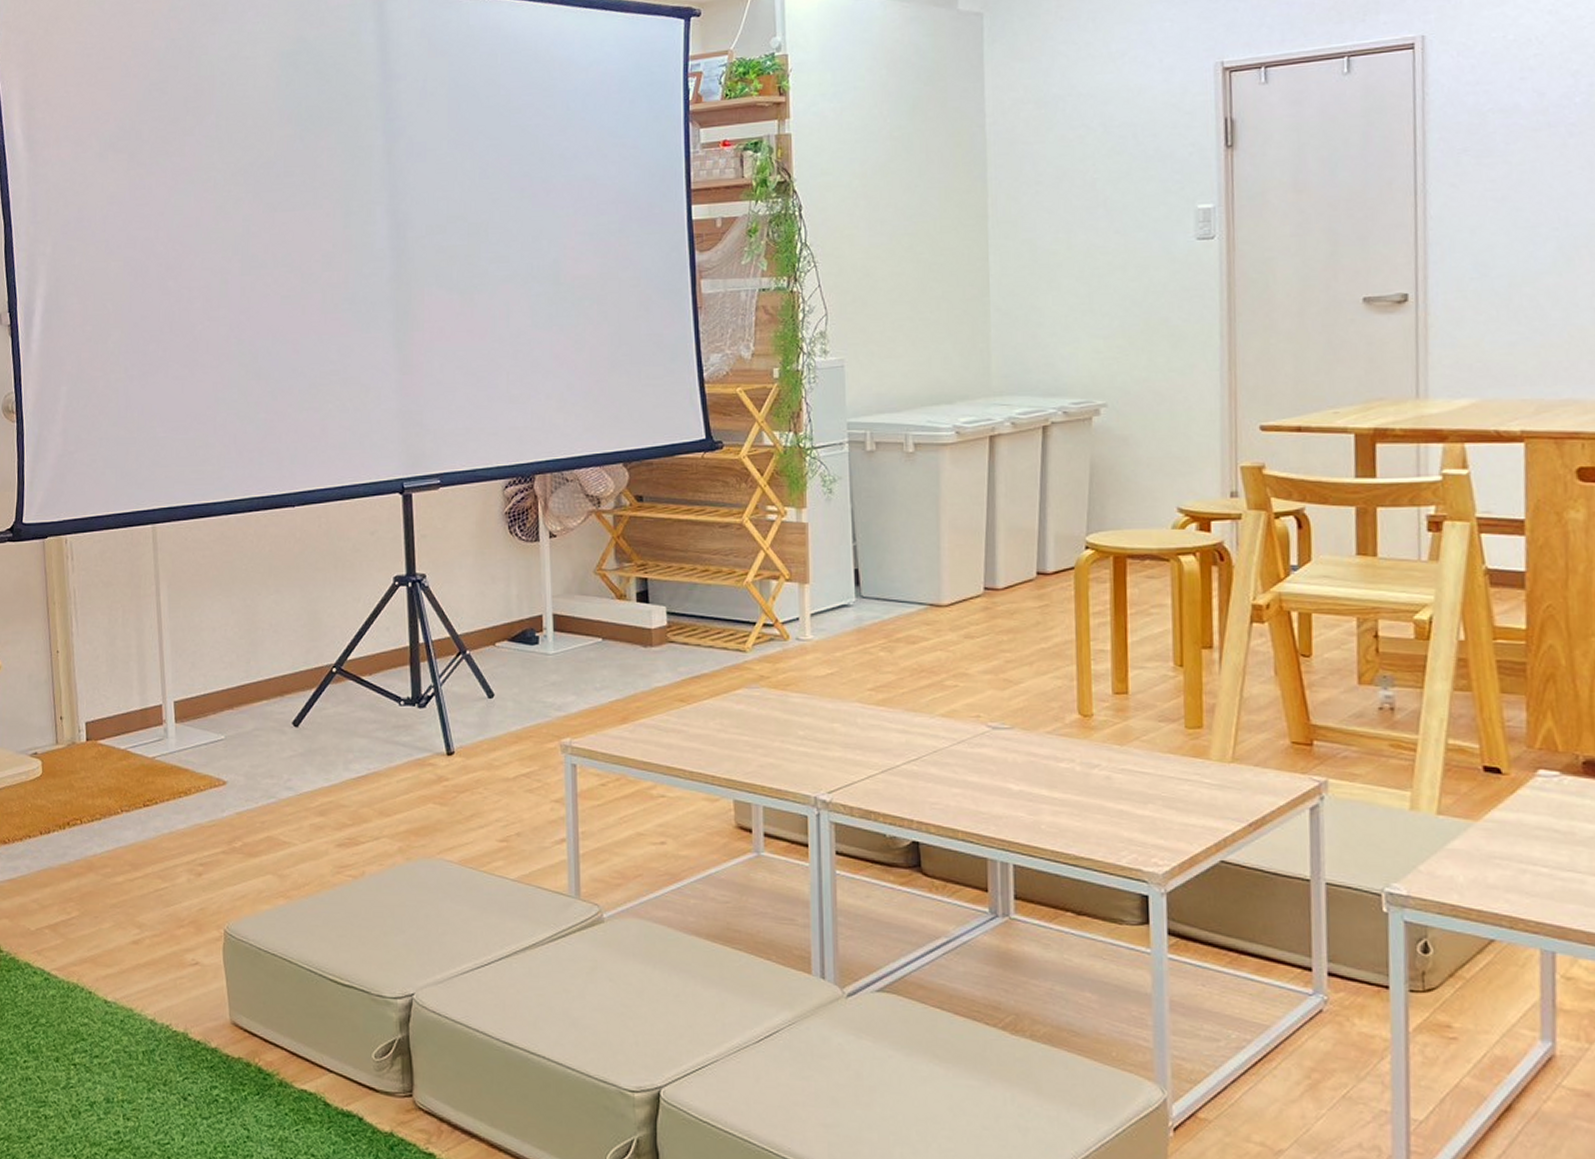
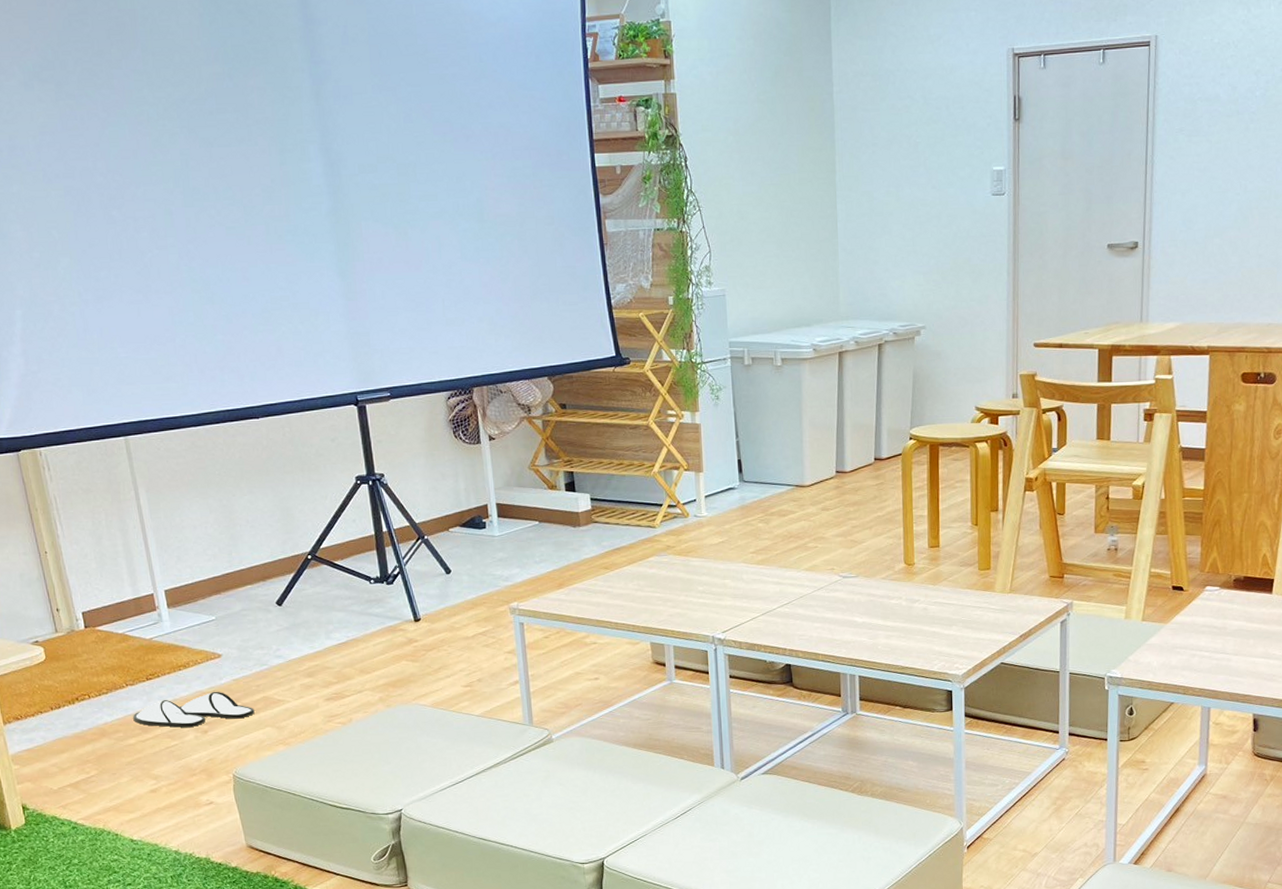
slippers: none [124,825,256,867] -> present [133,691,255,728]

